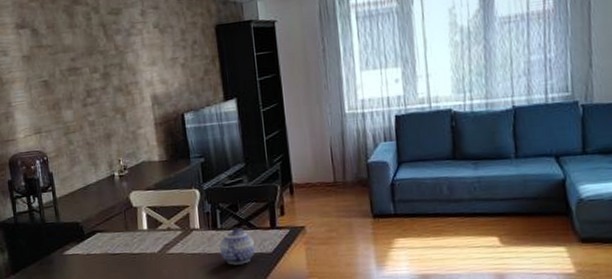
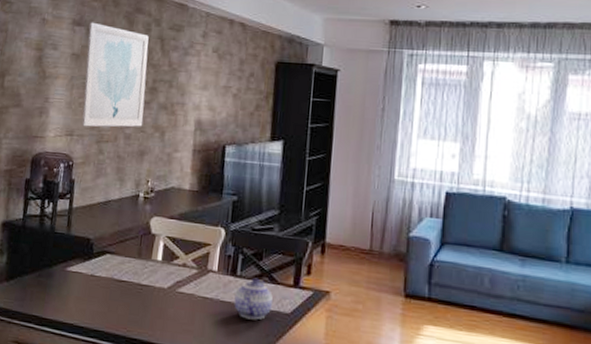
wall art: none [32,22,104,123] -> present [81,22,149,127]

